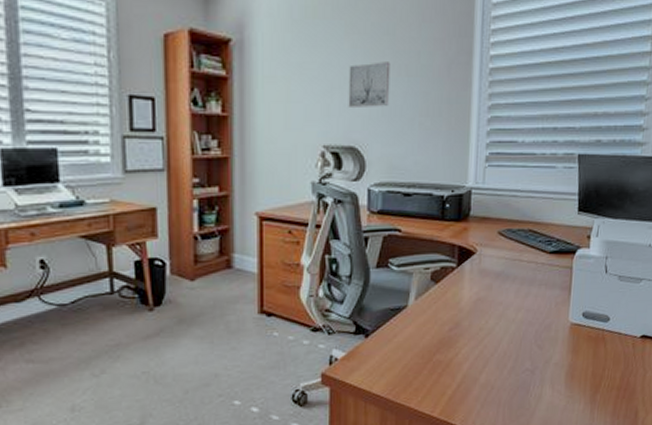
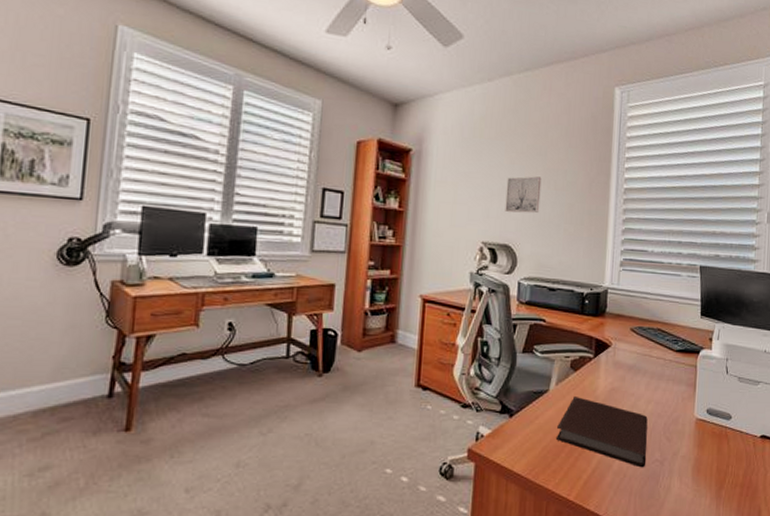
notebook: none [418,310,518,379] -> present [557,397,648,468]

